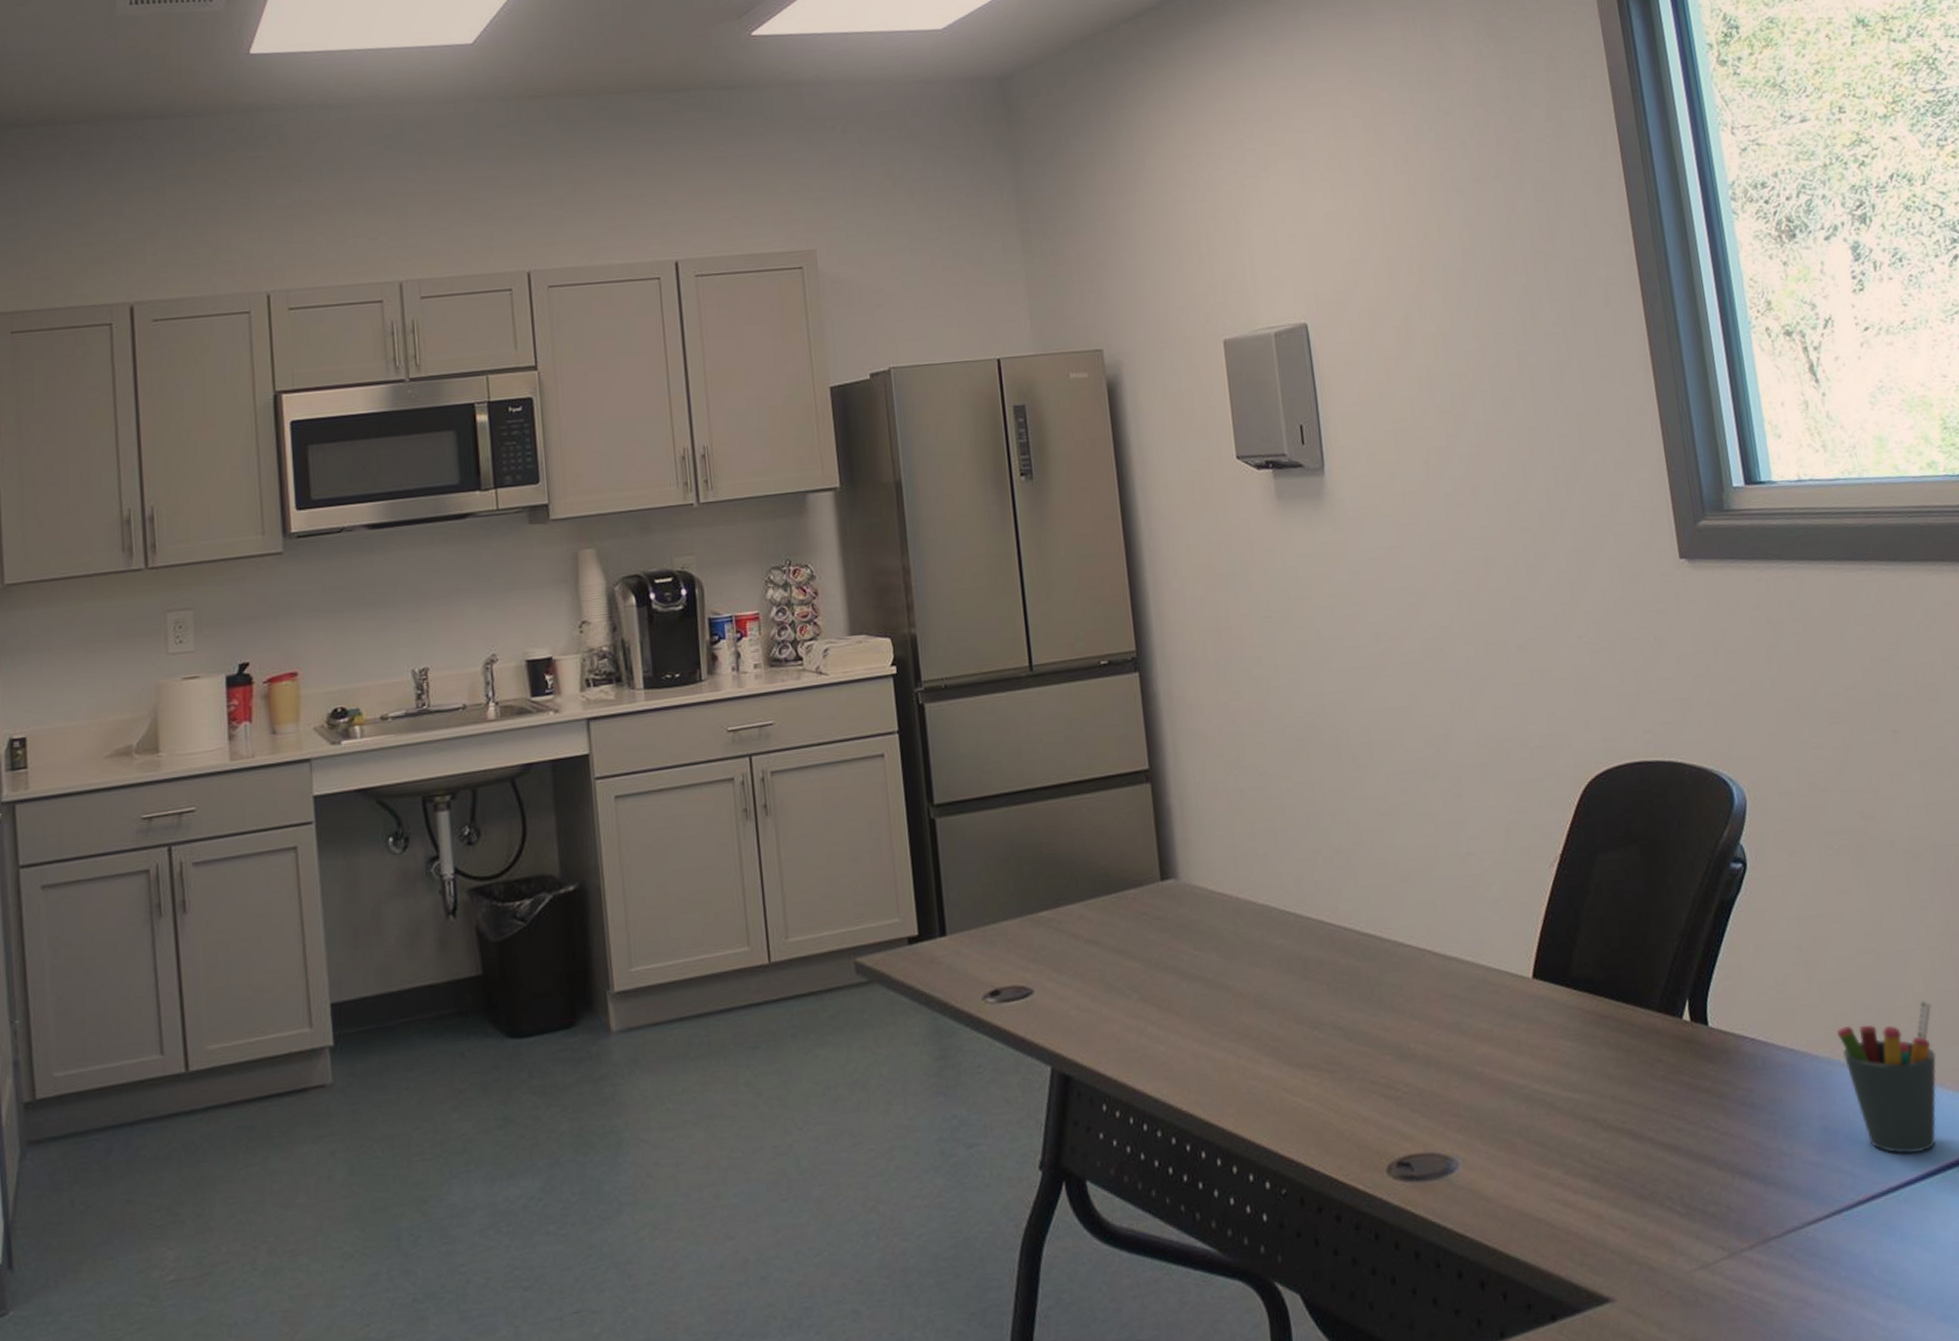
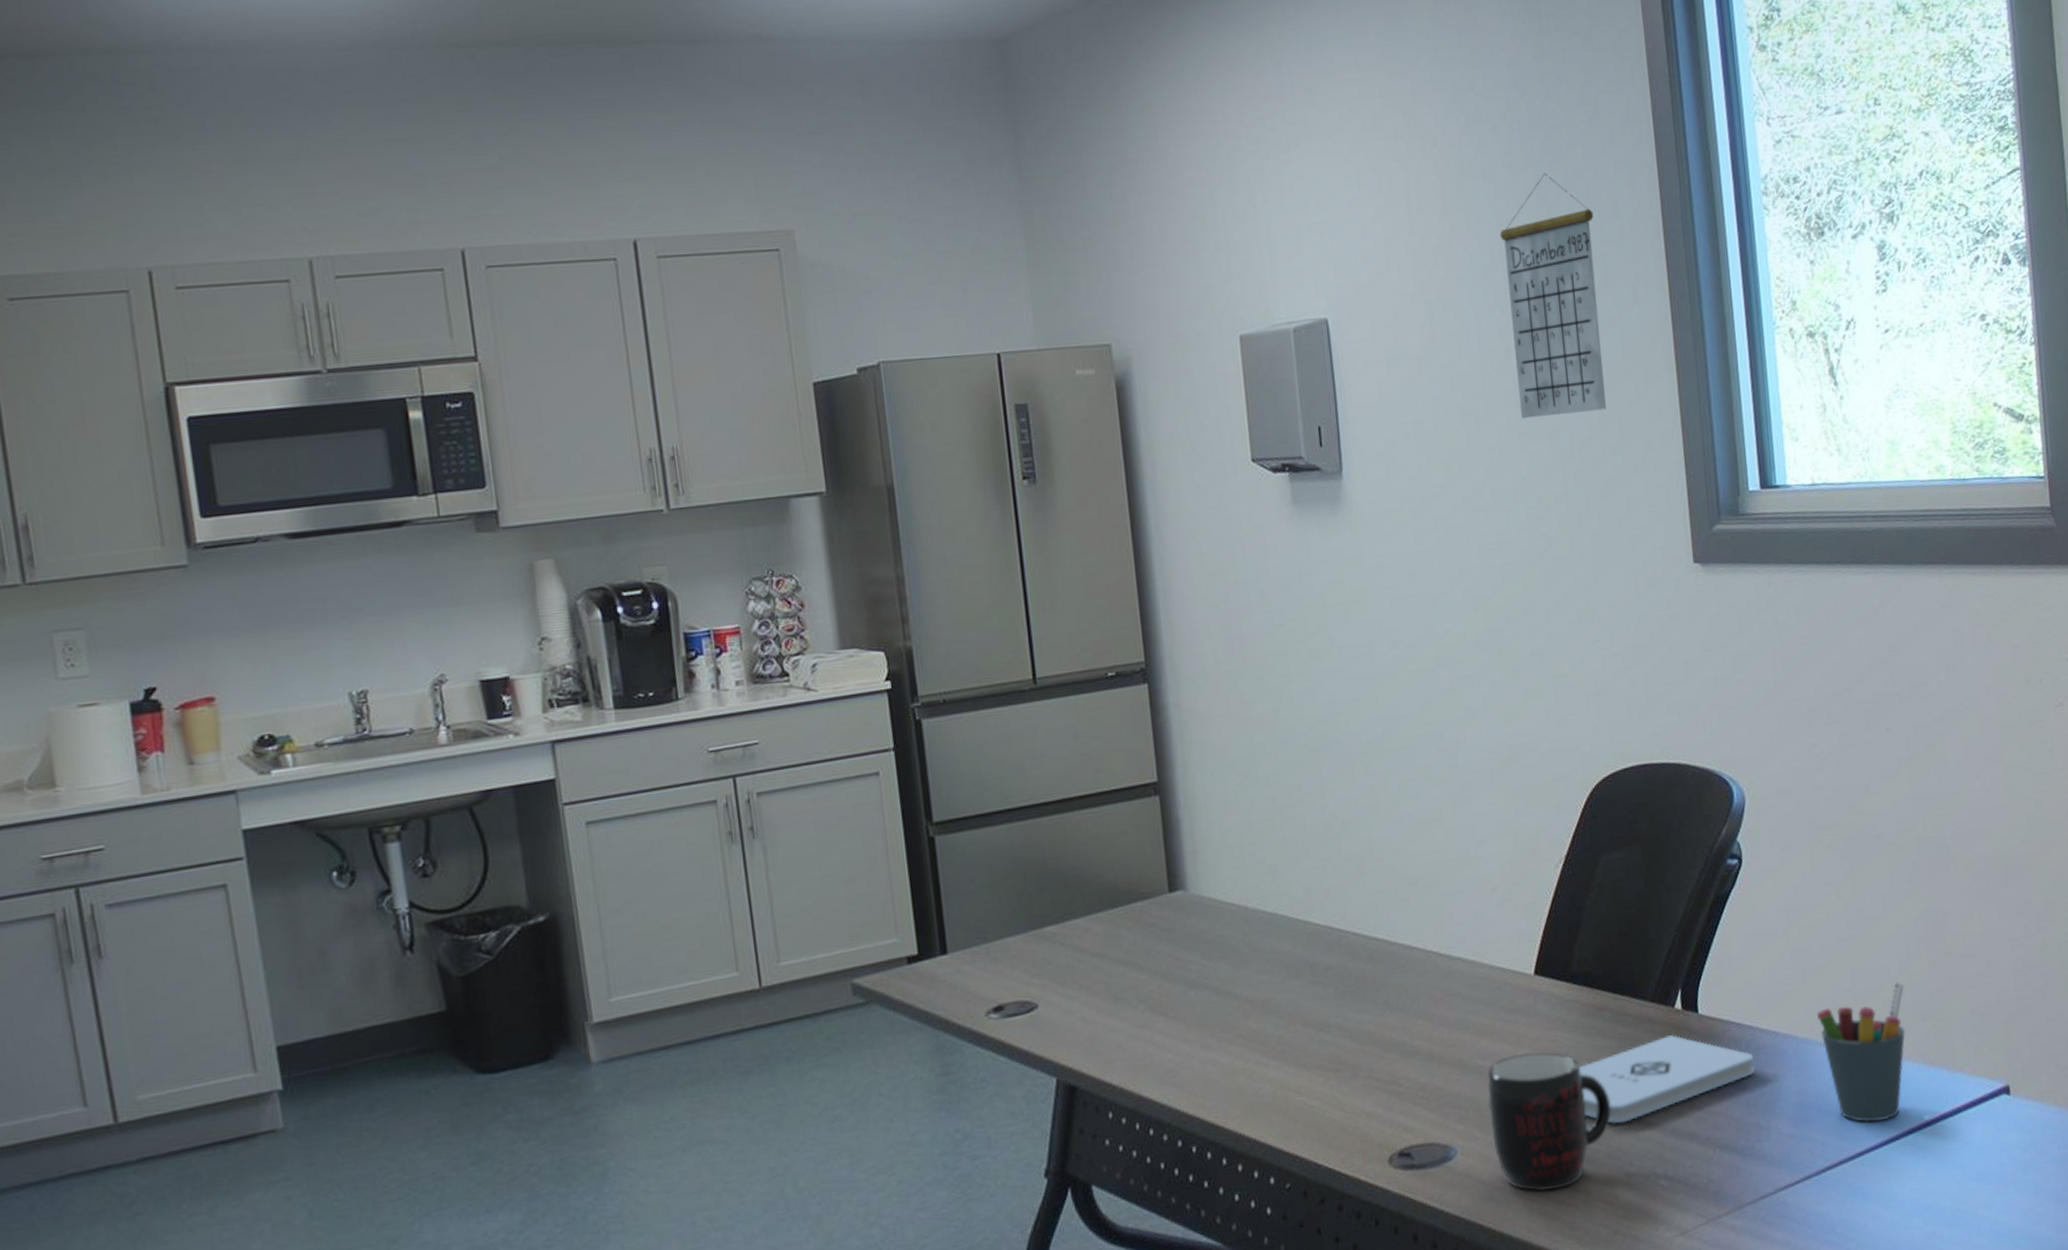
calendar: none [1471,184,1584,417] -> present [1499,173,1606,419]
mug: none [1487,1060,1620,1212] -> present [1487,1051,1611,1192]
notepad: none [1583,1048,1772,1143] -> present [1578,1035,1754,1124]

